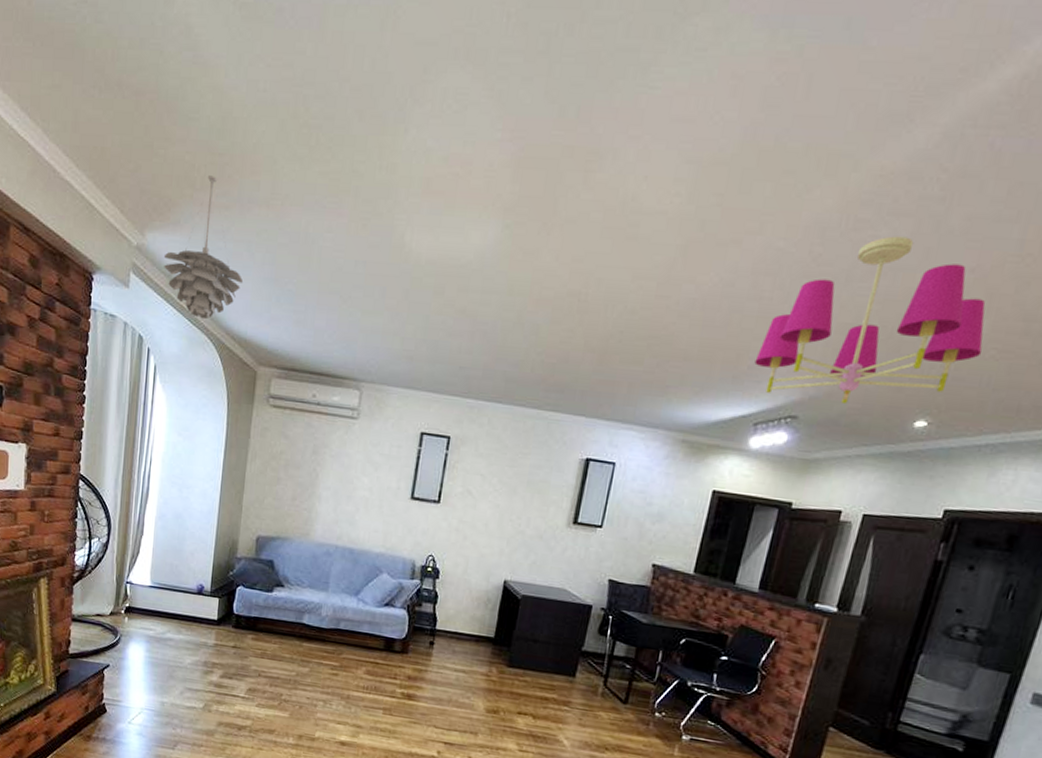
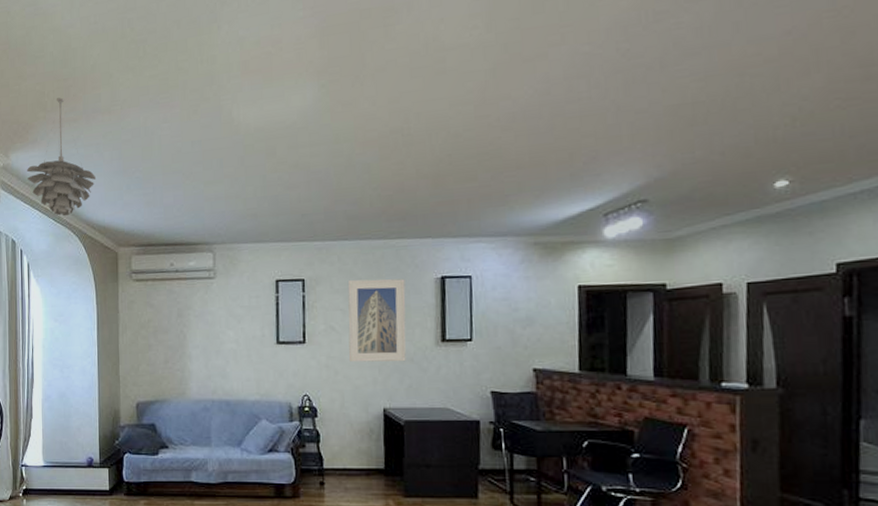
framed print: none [480,445,551,538] -> present [347,278,407,363]
chandelier: present [754,236,986,403] -> none [589,17,826,183]

